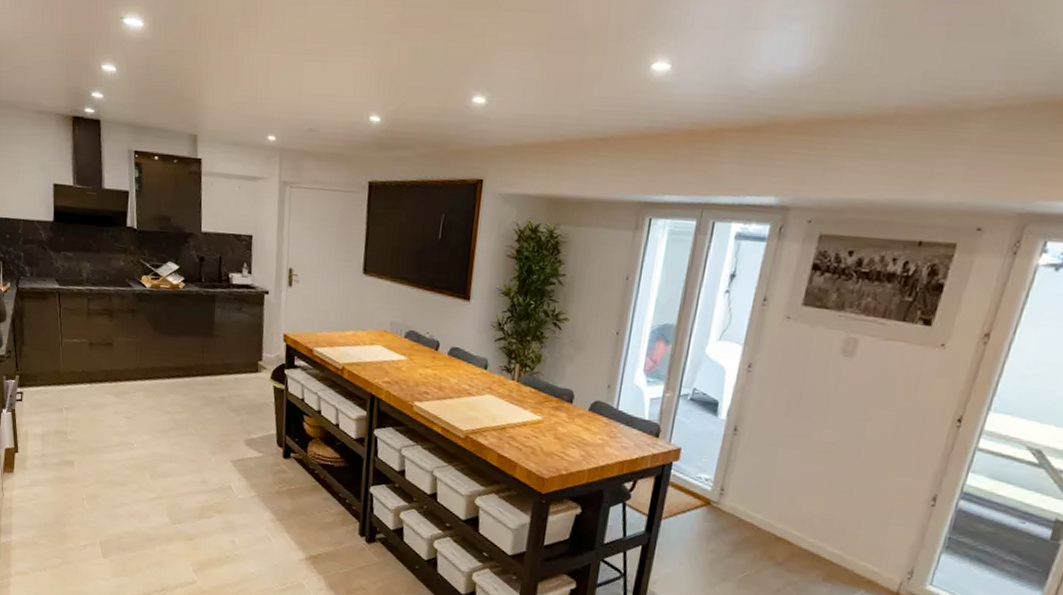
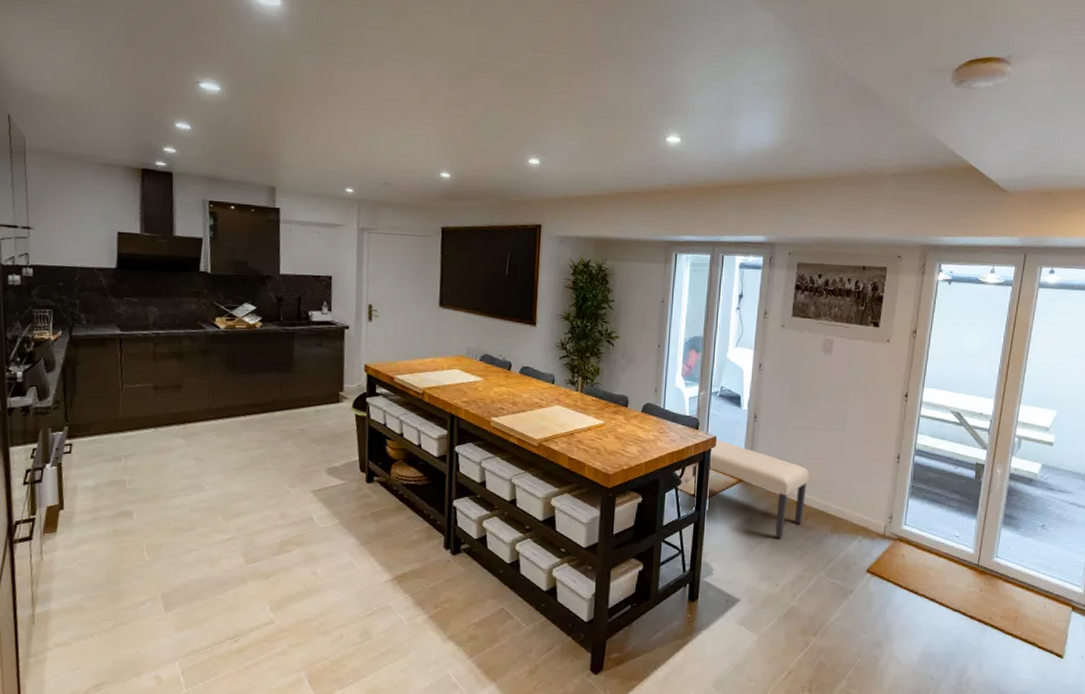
bench: none [643,452,802,577] -> present [691,439,810,538]

